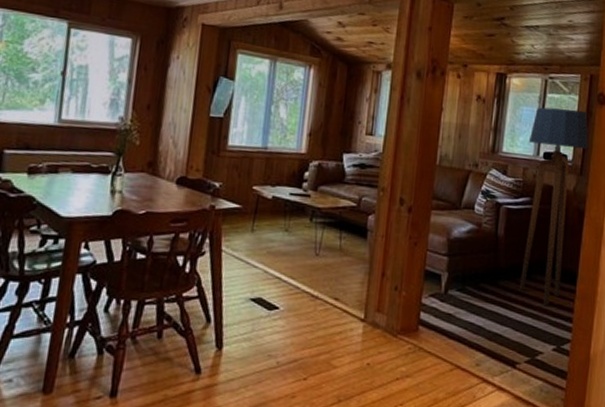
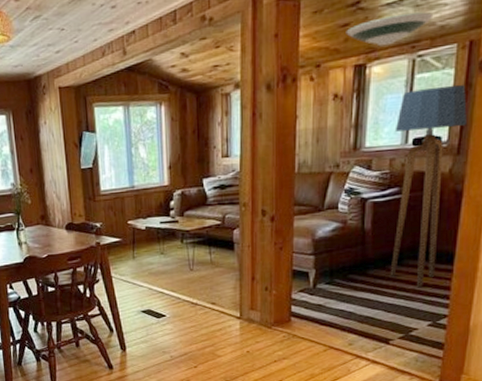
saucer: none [491,37,563,63] -> present [346,12,434,47]

